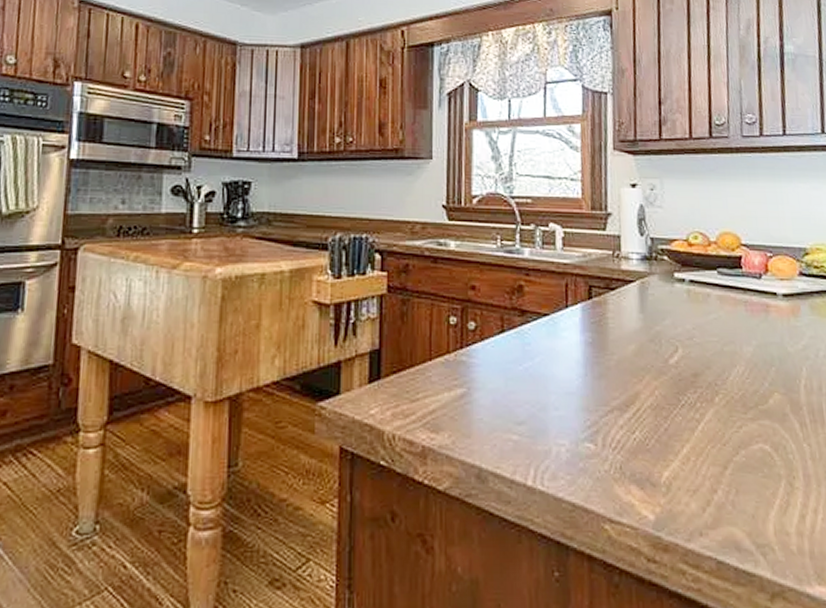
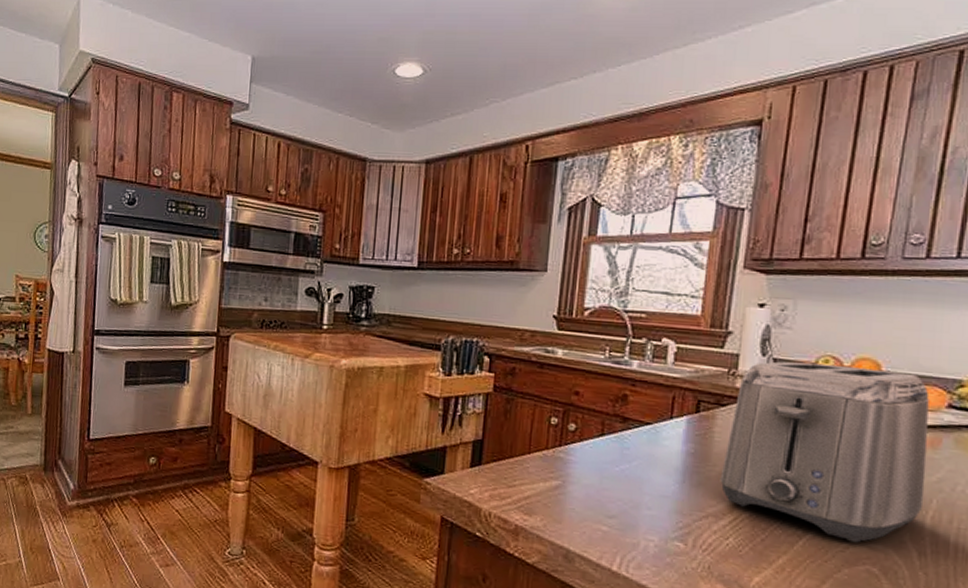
toaster: none [619,239,796,421] -> present [720,361,930,543]

